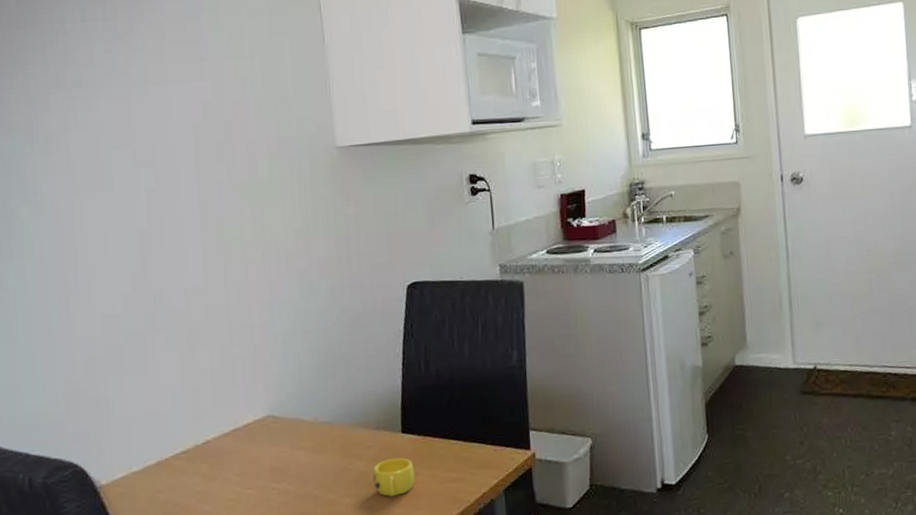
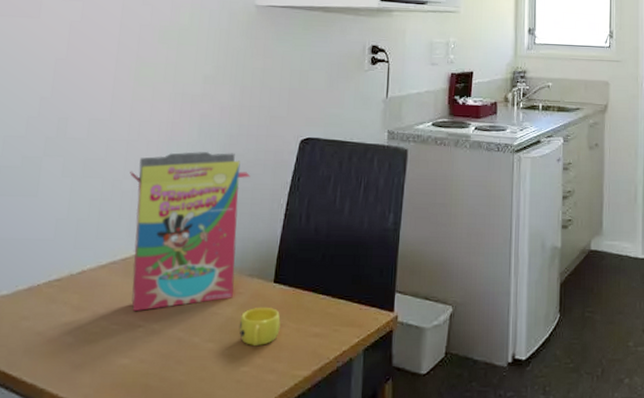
cereal box: none [236,306,362,475] -> present [130,152,250,312]

